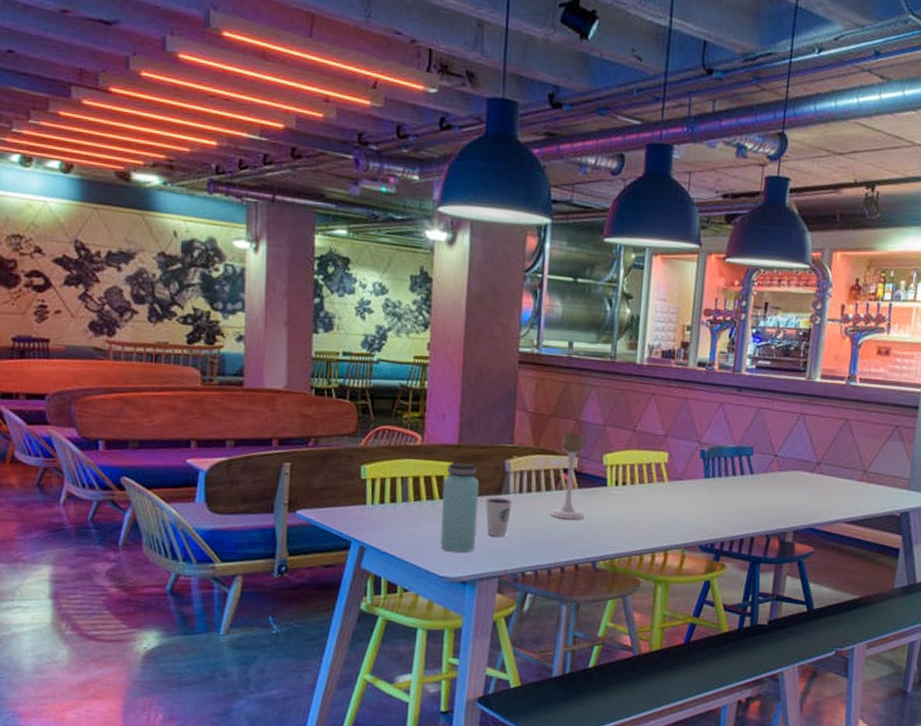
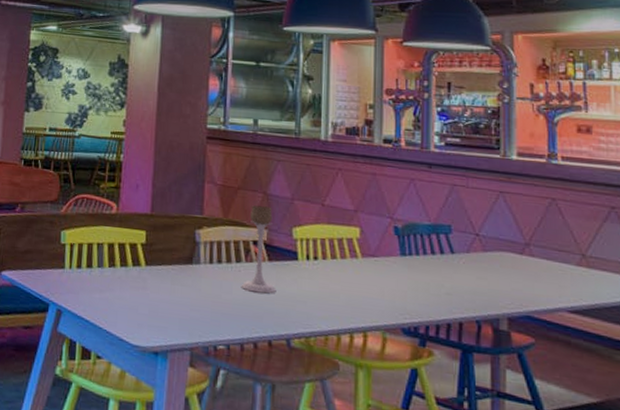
bottle: present [440,462,480,553] -> none [133,231,171,322]
dixie cup: present [485,497,513,537] -> none [176,267,203,307]

